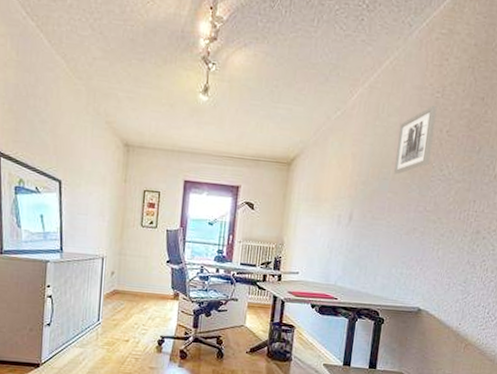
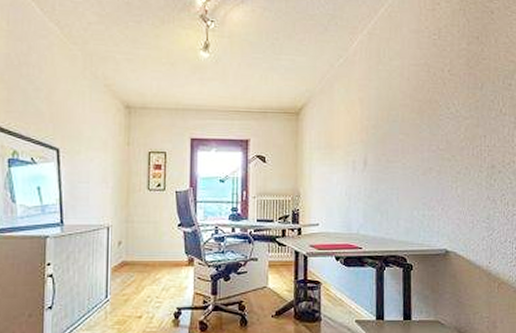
wall art: present [394,106,438,175] -> none [402,48,436,116]

